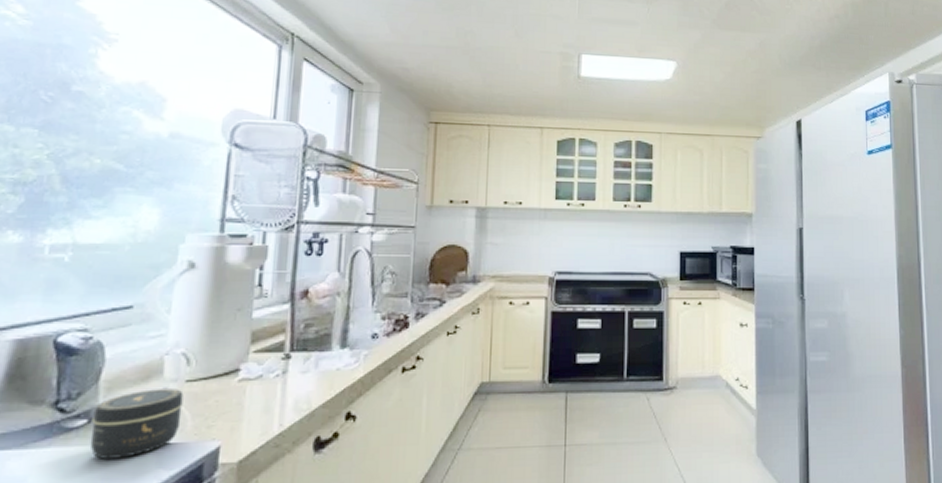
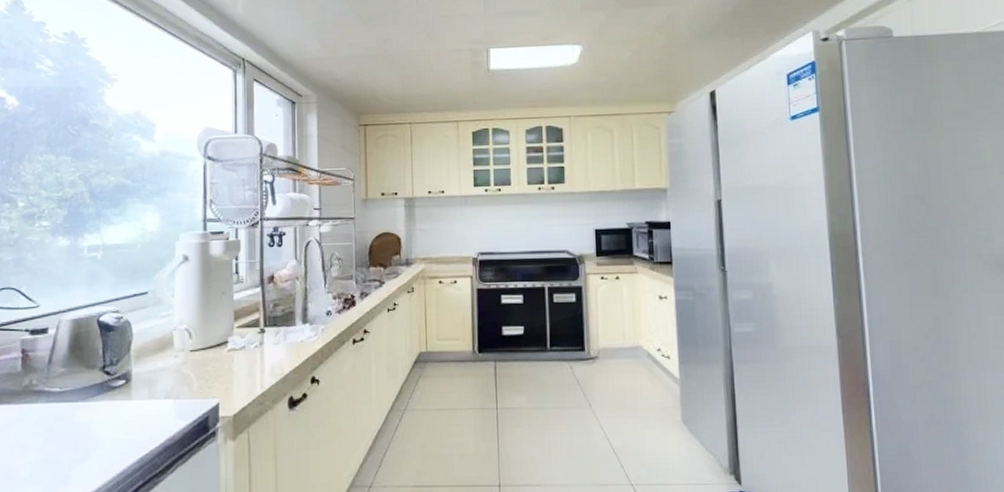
jar: present [90,389,184,459] -> none [129,357,190,411]

